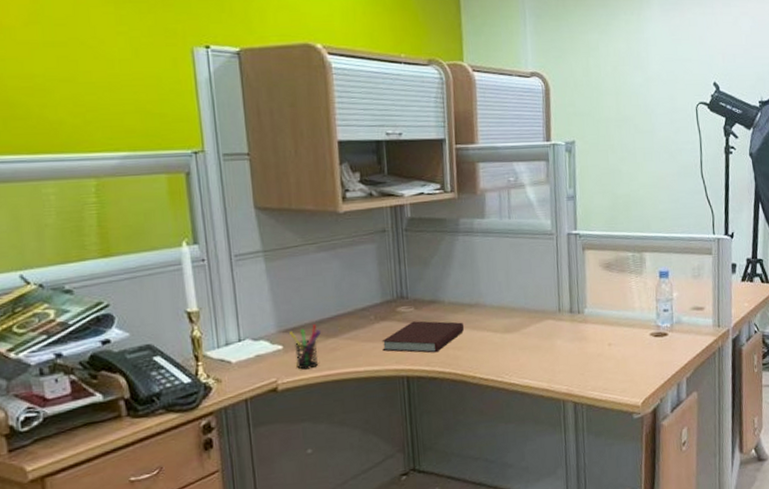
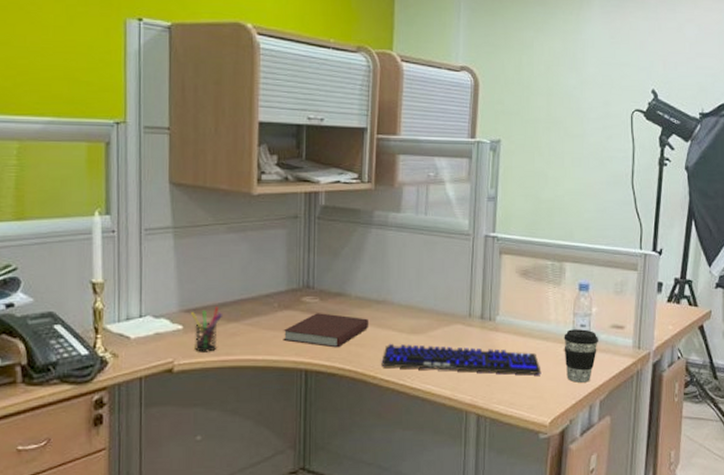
keyboard: none [479,339,631,367] -> present [381,343,542,374]
coffee cup: none [649,313,681,364] -> present [564,329,598,383]

